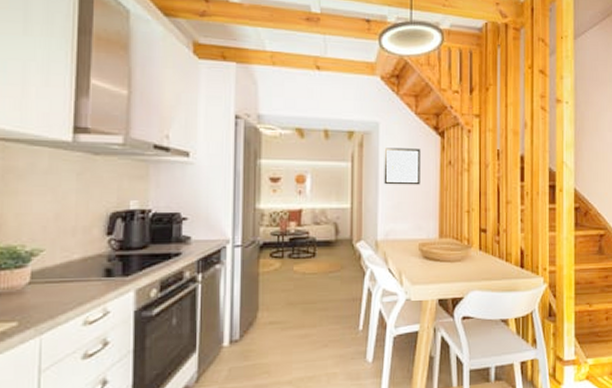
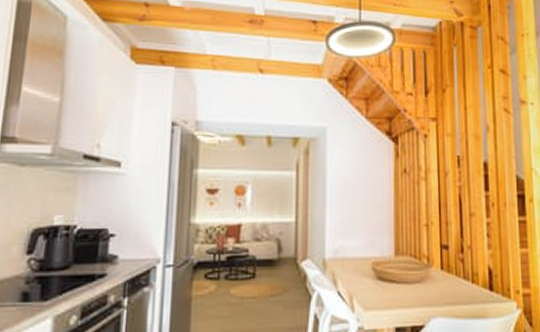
wall art: present [384,148,421,185] -> none [332,155,373,196]

